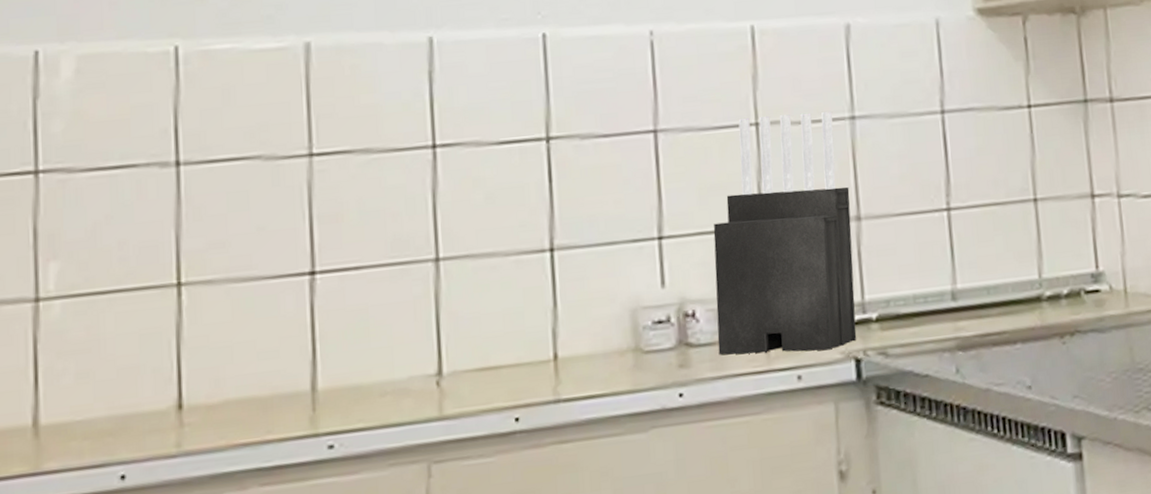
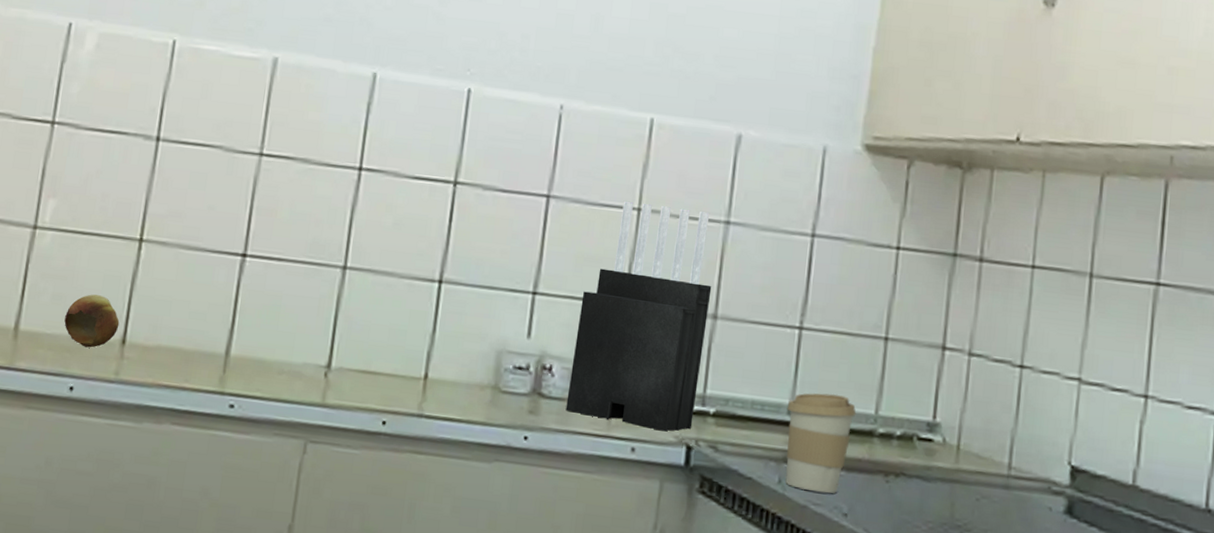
fruit: none [98,360,171,425] -> present [64,294,120,348]
coffee cup: none [950,267,1021,374] -> present [785,393,856,494]

